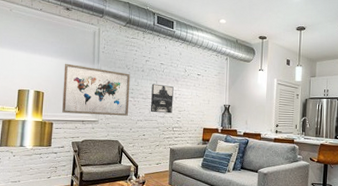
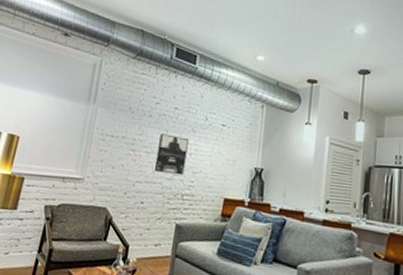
wall art: present [62,63,131,116] -> none [38,100,134,174]

